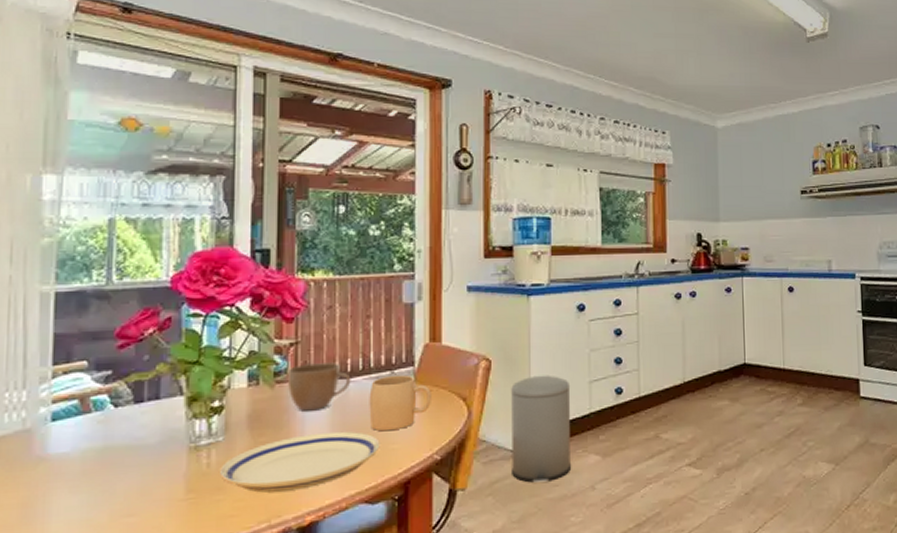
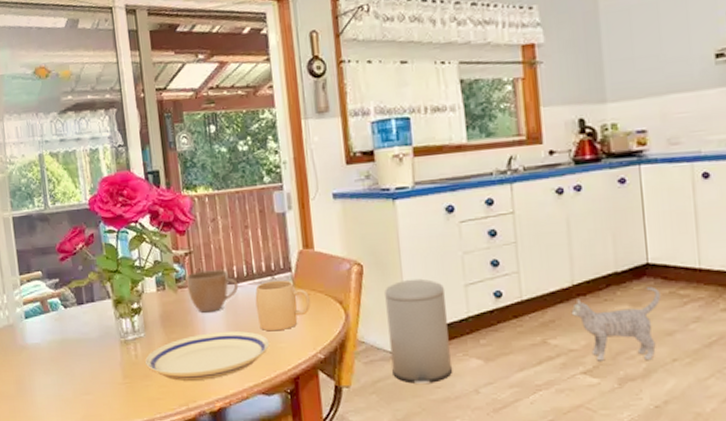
cat: none [681,384,753,453] -> present [571,287,661,361]

